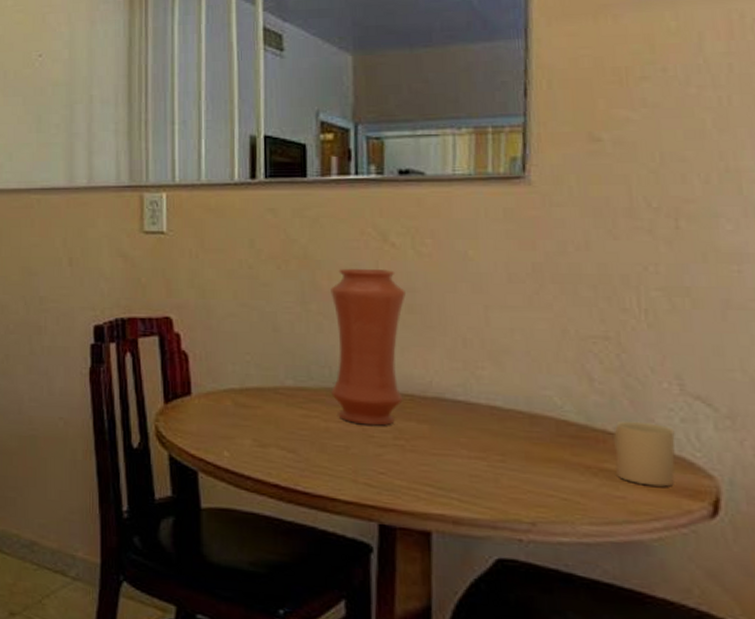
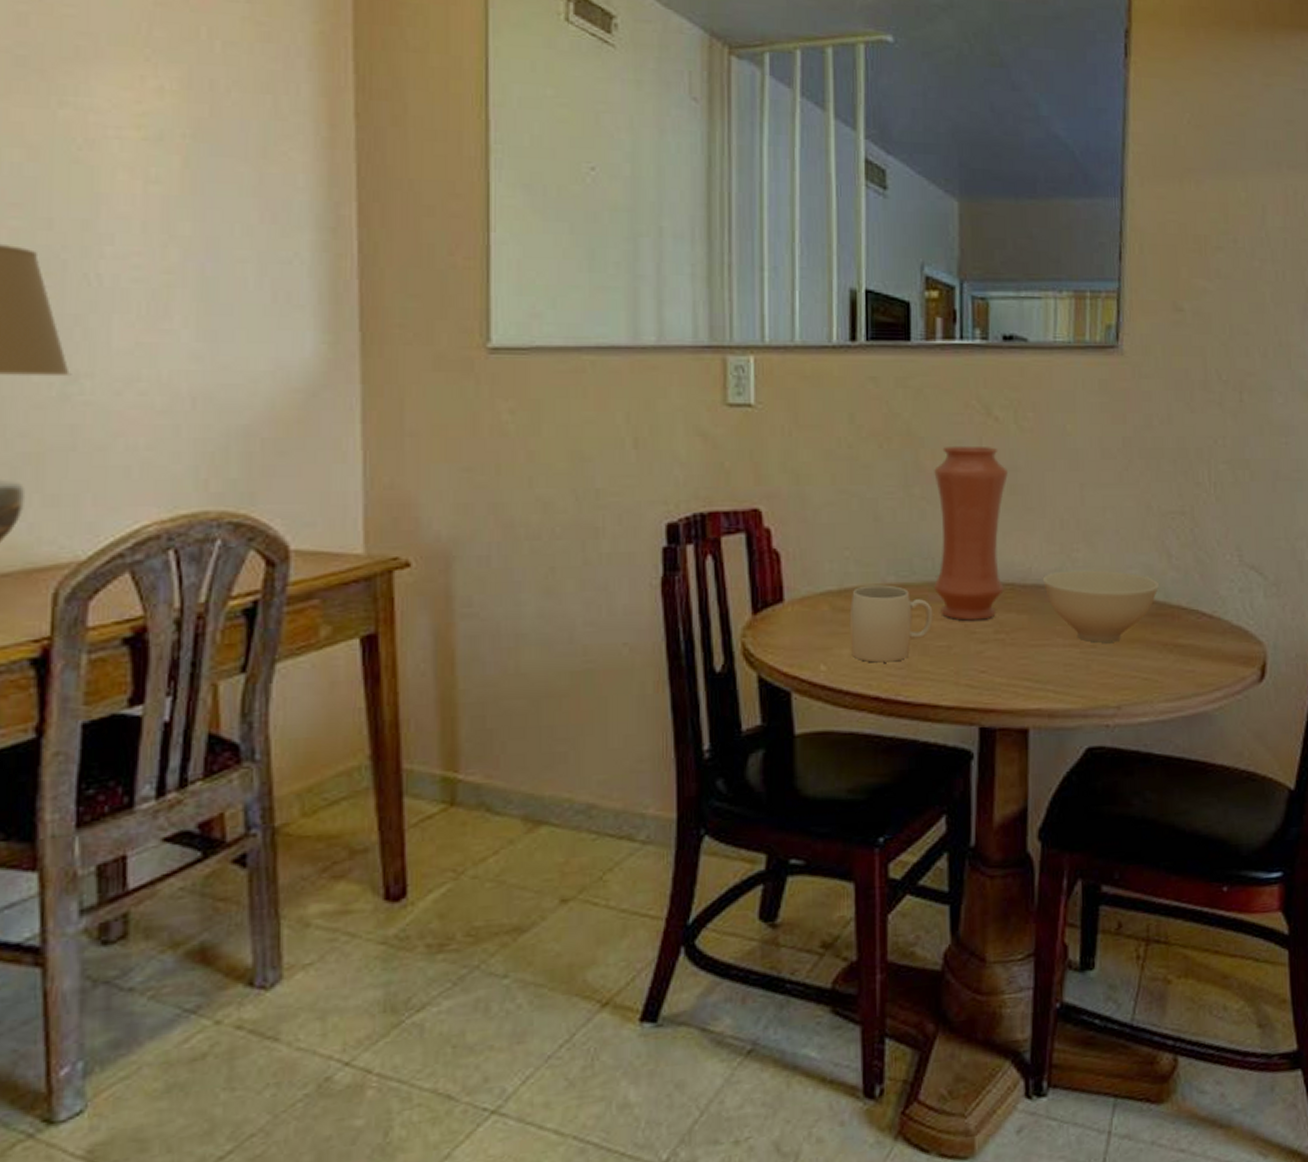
mug: none [250,386,331,456] -> present [849,585,933,663]
bowl: none [444,386,580,459] -> present [1042,570,1160,643]
cup: present [614,421,675,487] -> none [1186,594,1234,657]

